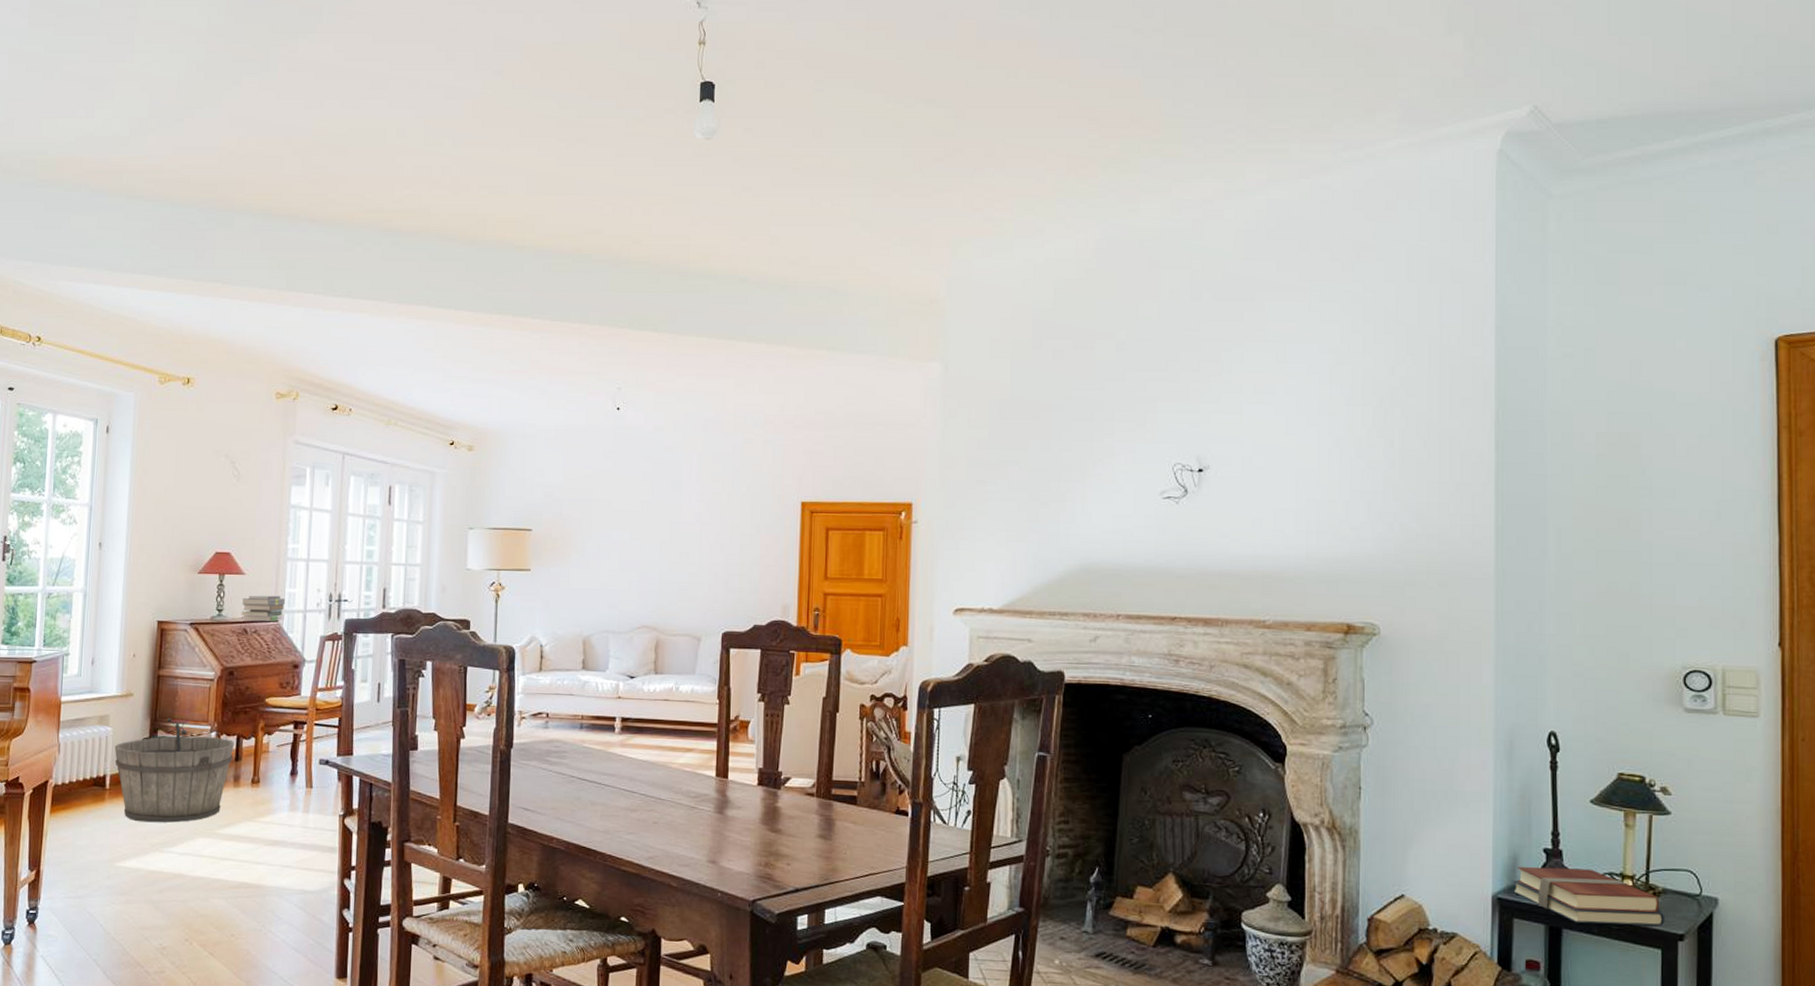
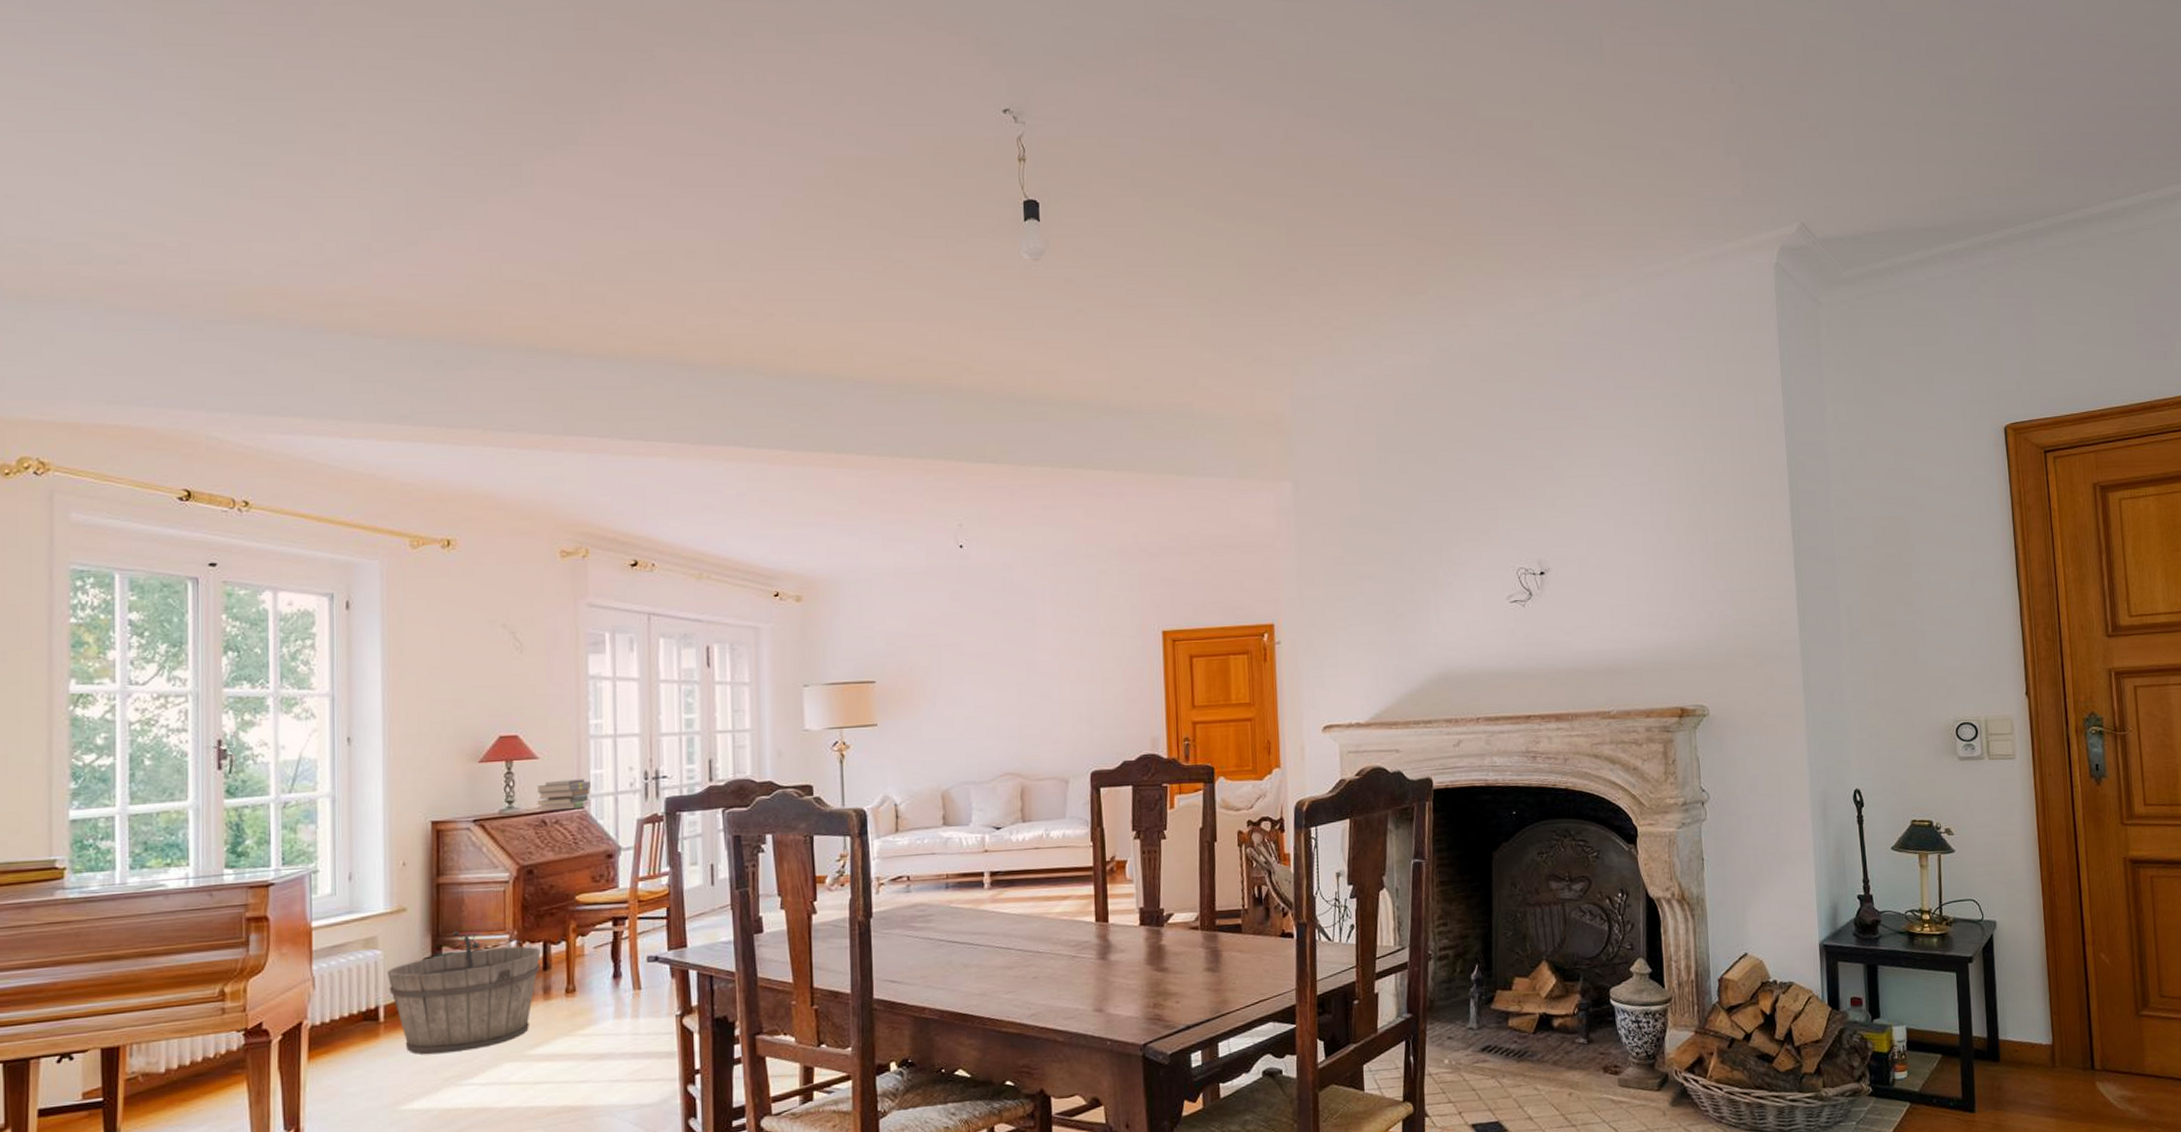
books: present [1512,866,1664,927] -> none [1834,909,1957,959]

